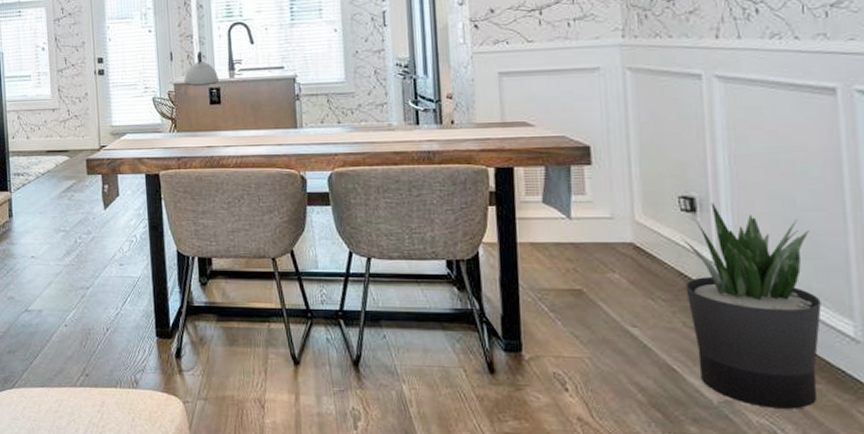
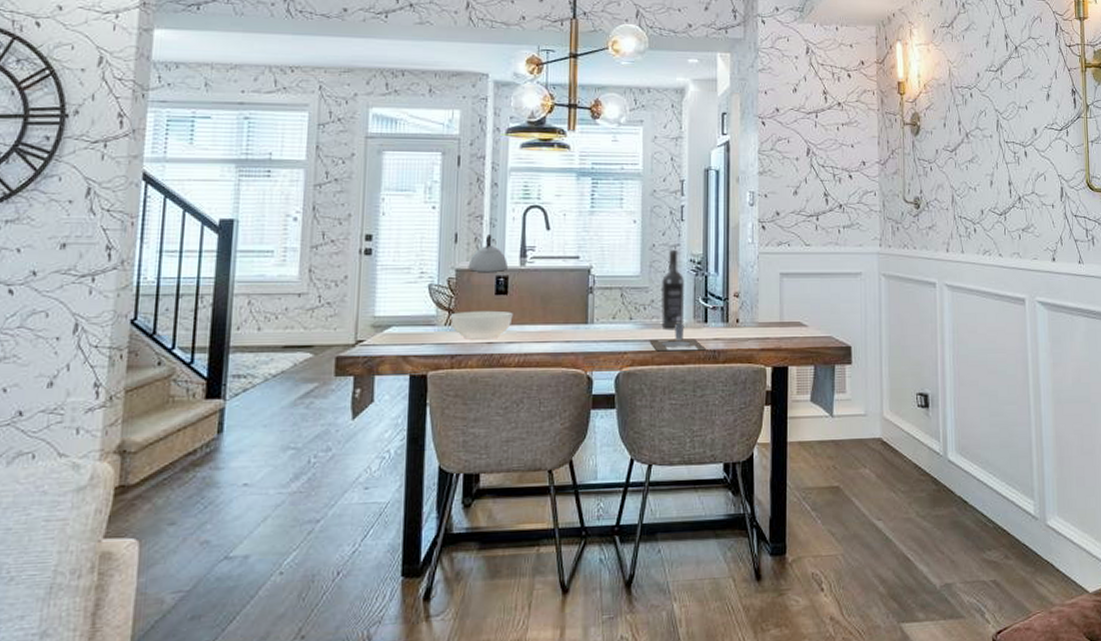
bowl: none [173,118,228,144] -> present [450,310,513,340]
place setting: none [359,126,419,153] -> present [649,323,706,352]
wine bottle: none [368,54,394,133] -> present [661,249,685,331]
planter: present [681,203,821,409] -> none [917,399,1013,587]

